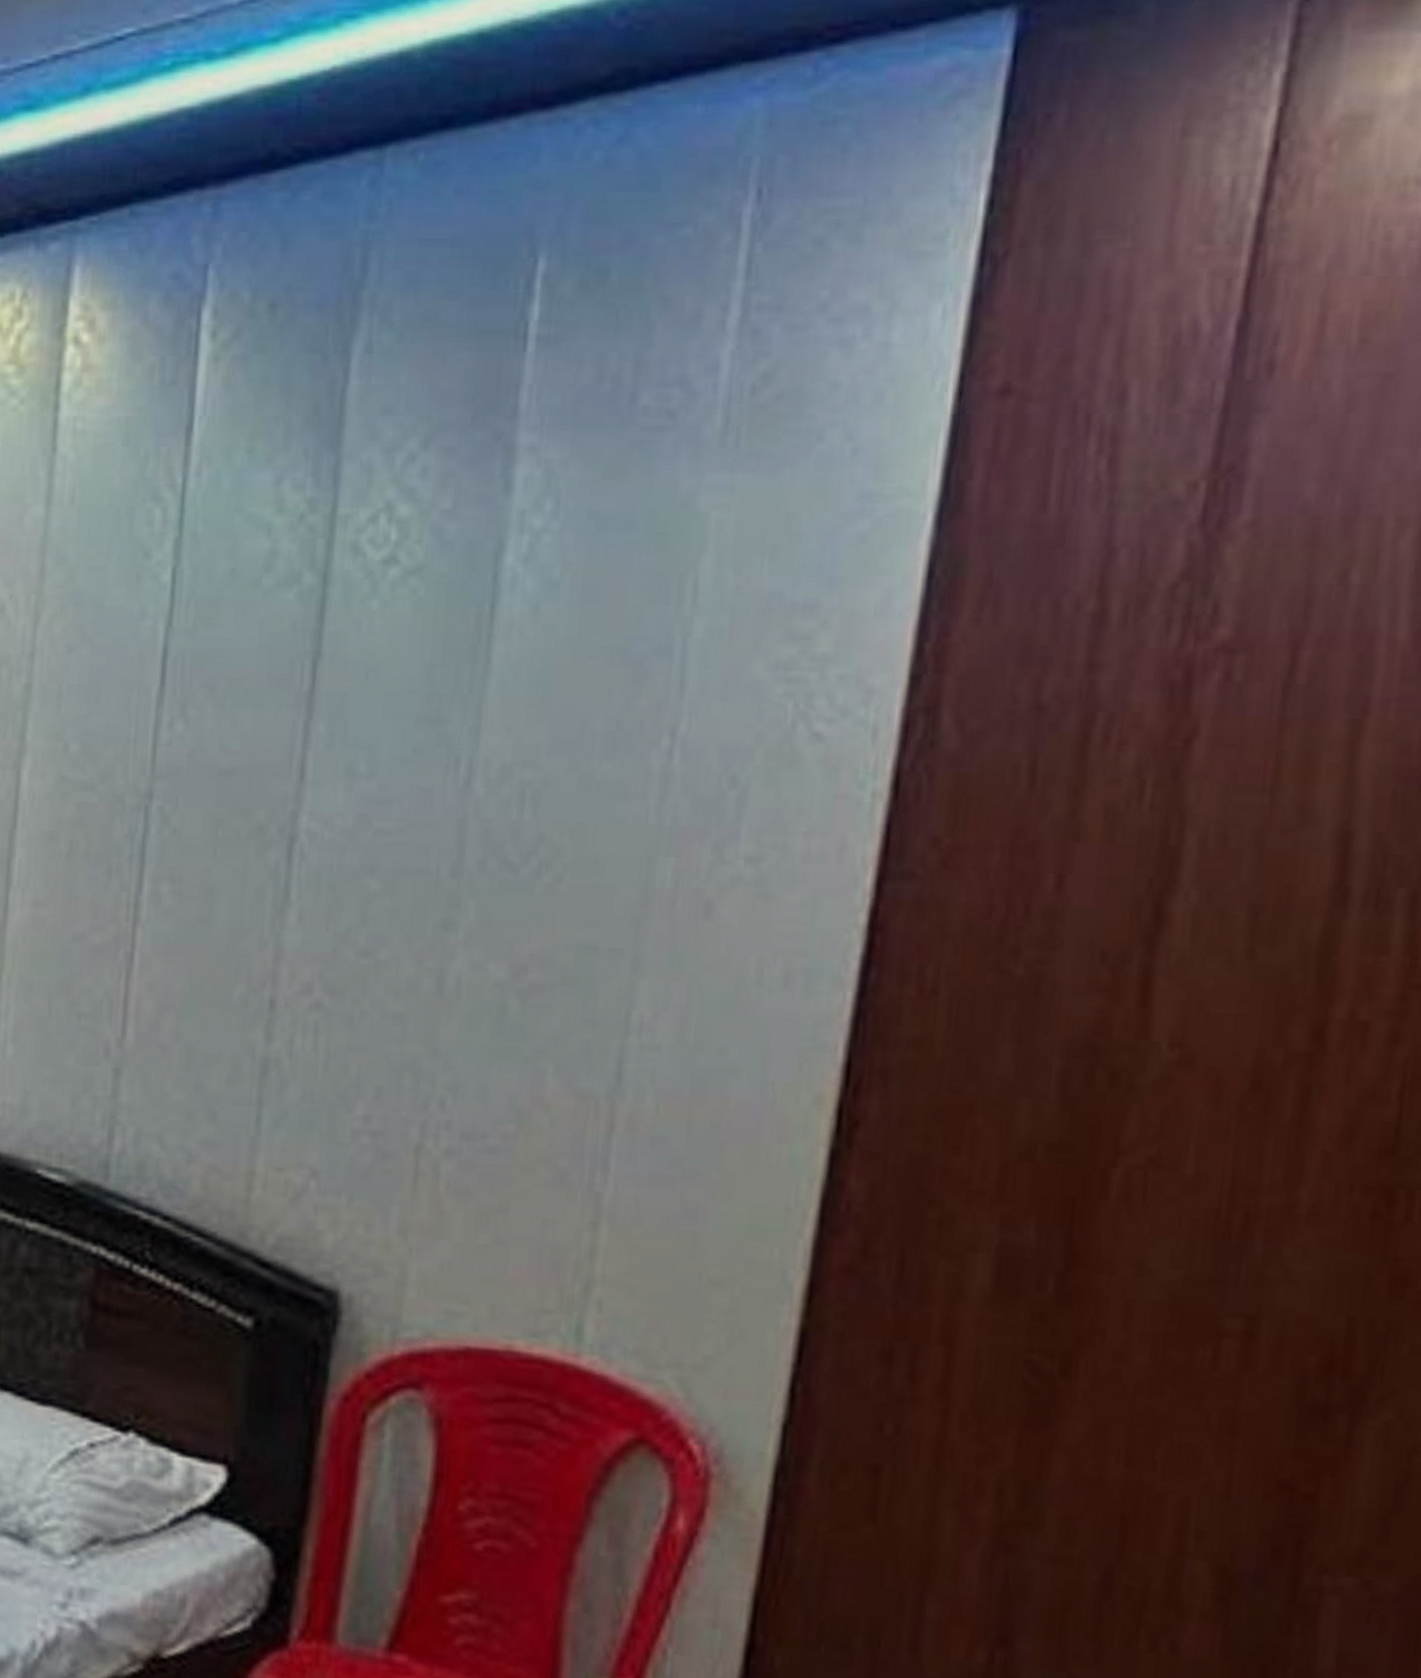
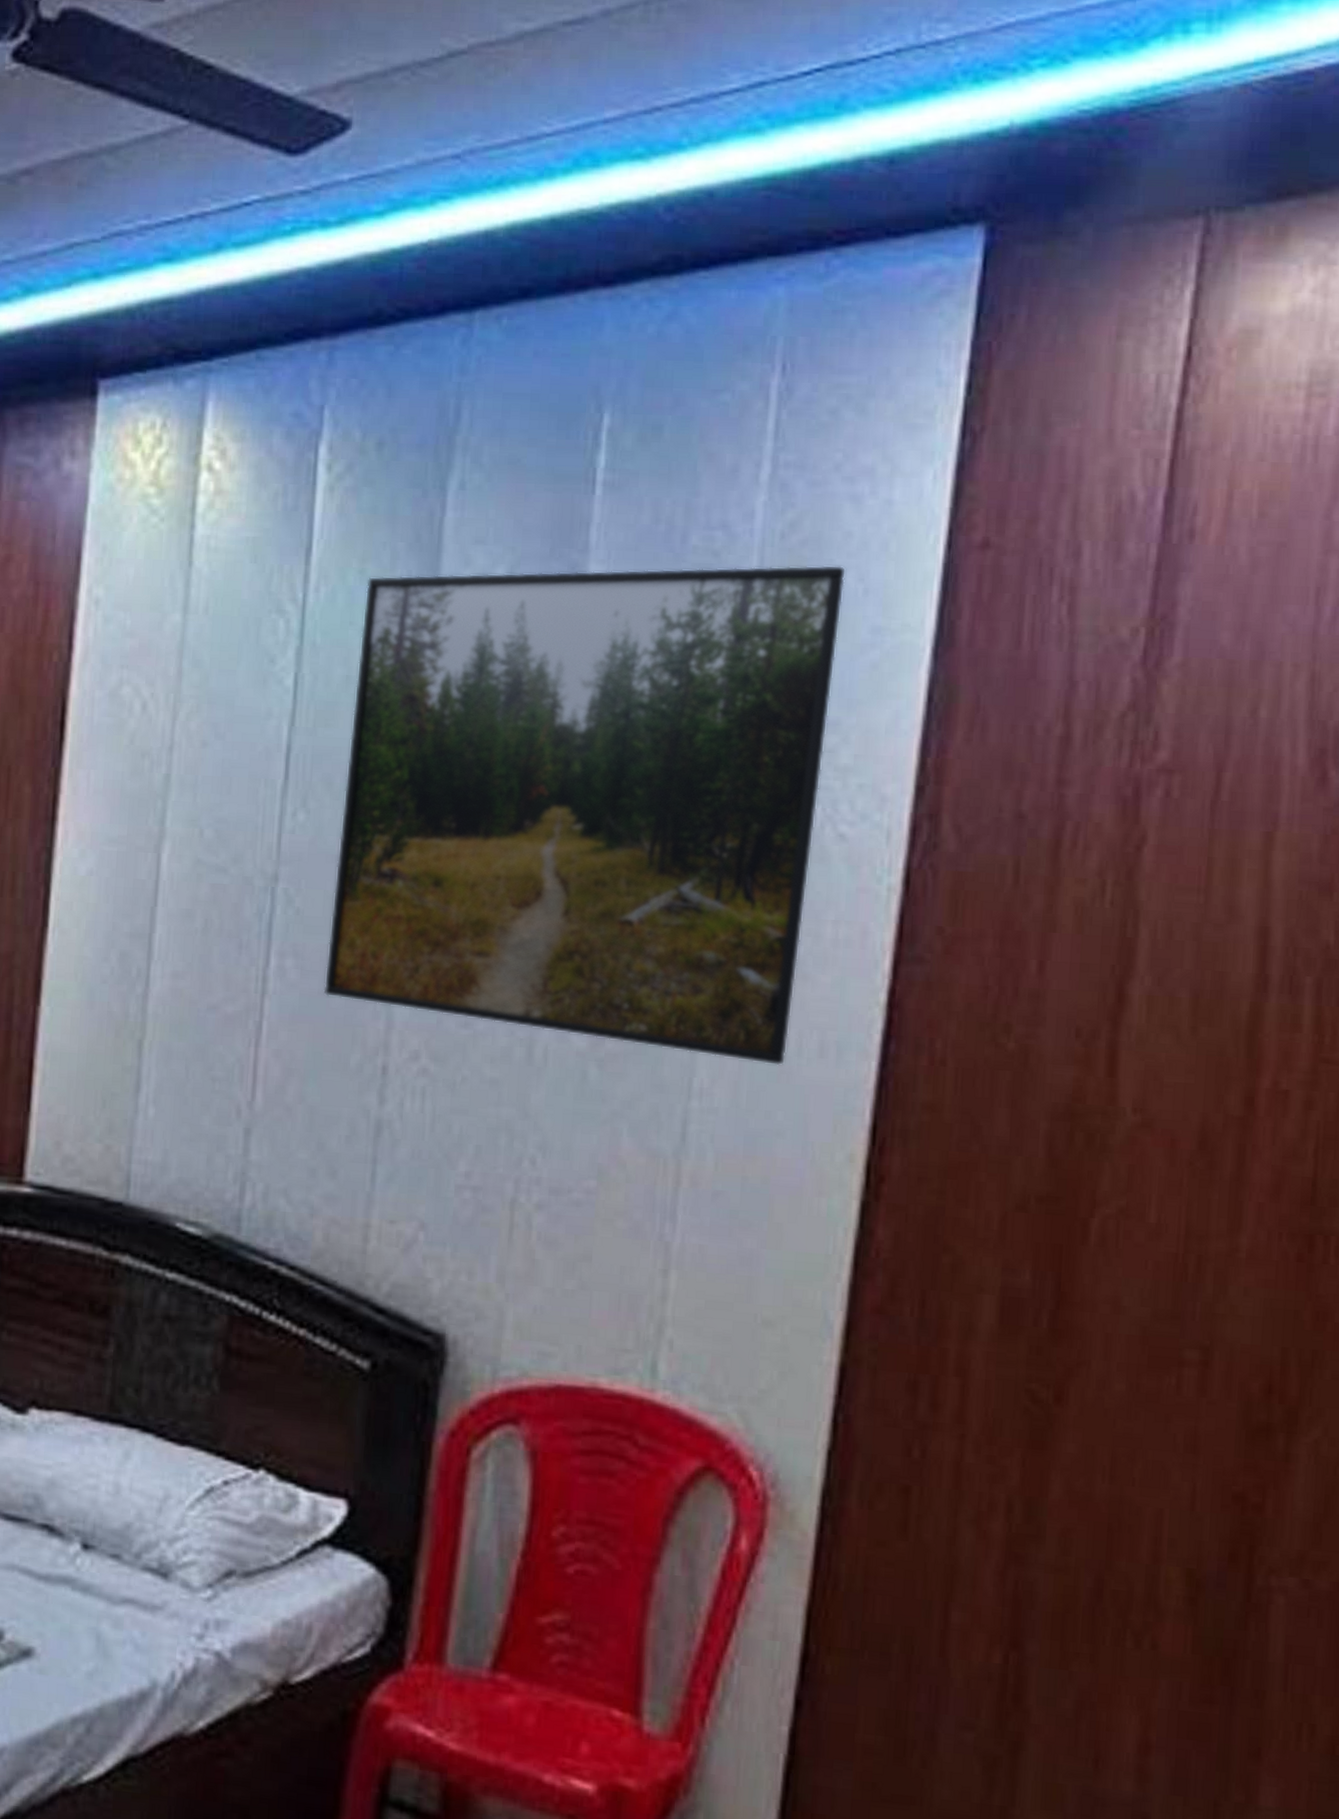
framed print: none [203,421,831,997] -> present [323,564,847,1066]

